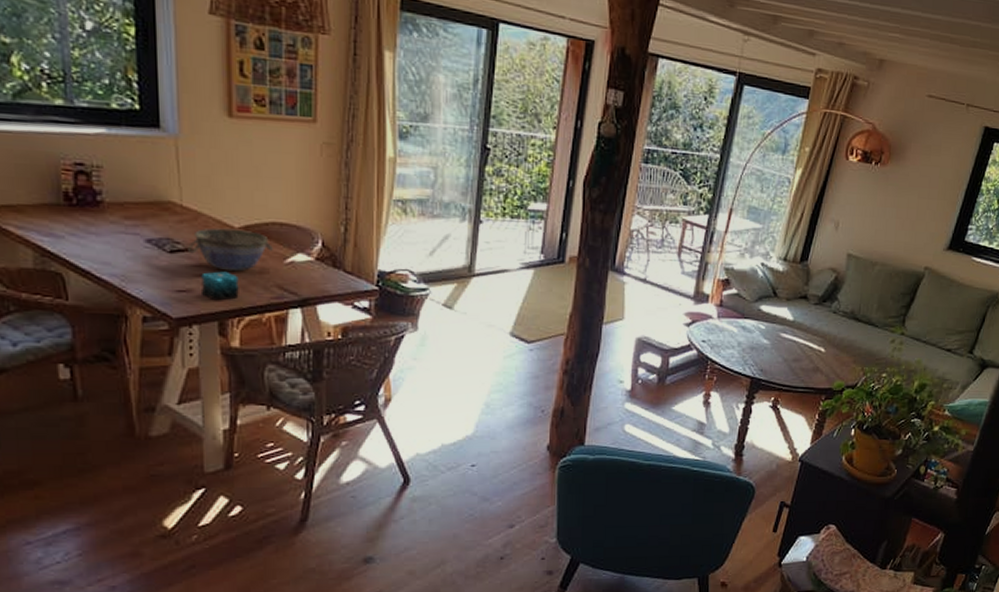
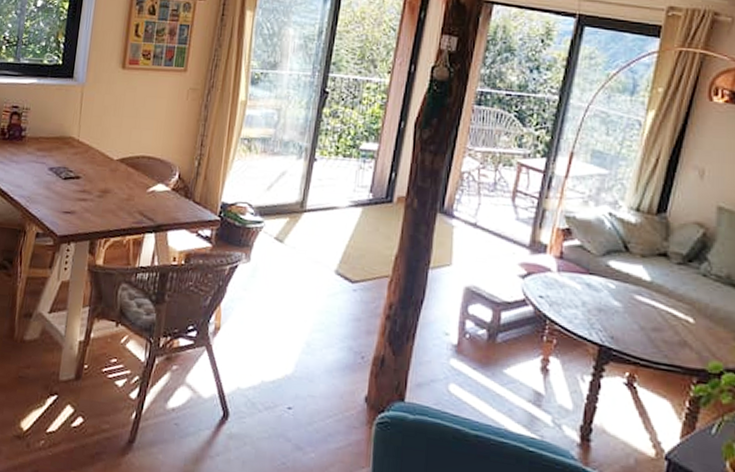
bowl: present [188,227,273,272] -> none [77,159,140,198]
candle: present [201,271,239,301] -> none [81,196,111,223]

